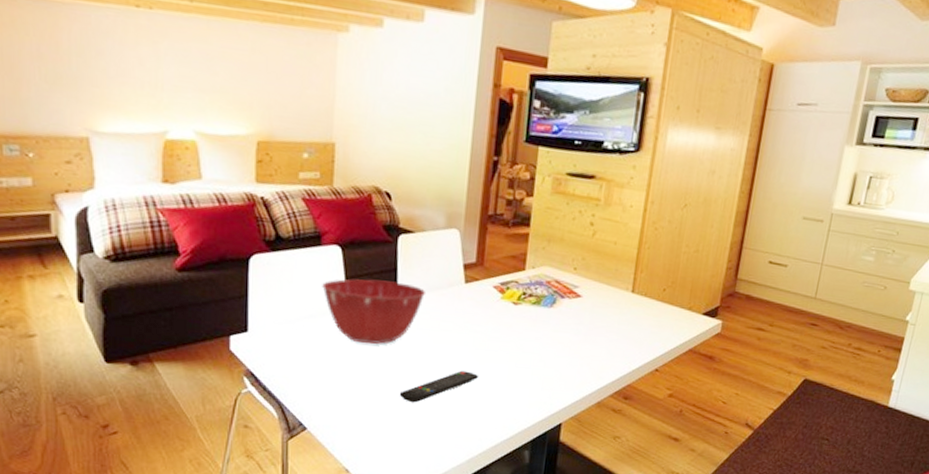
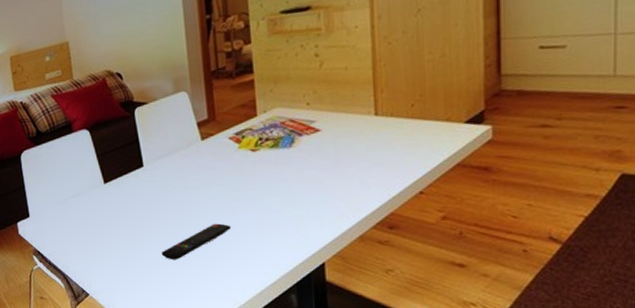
mixing bowl: present [322,278,427,344] -> none [79,151,168,213]

